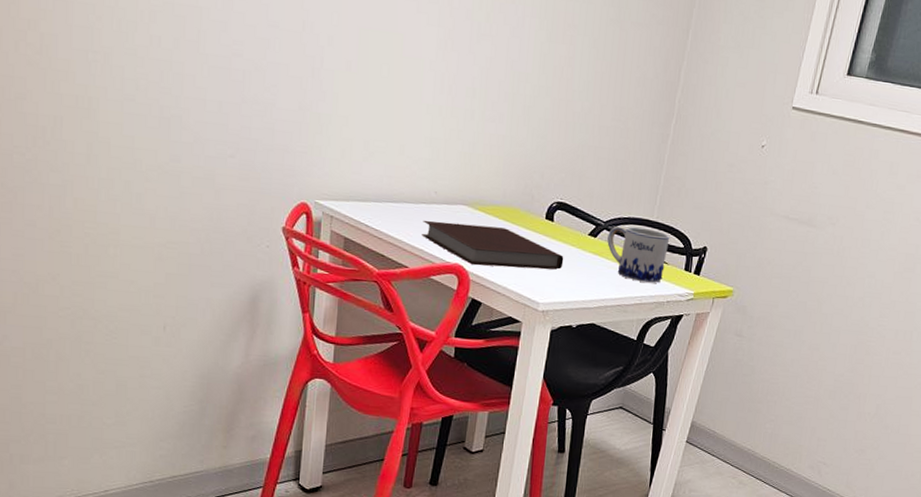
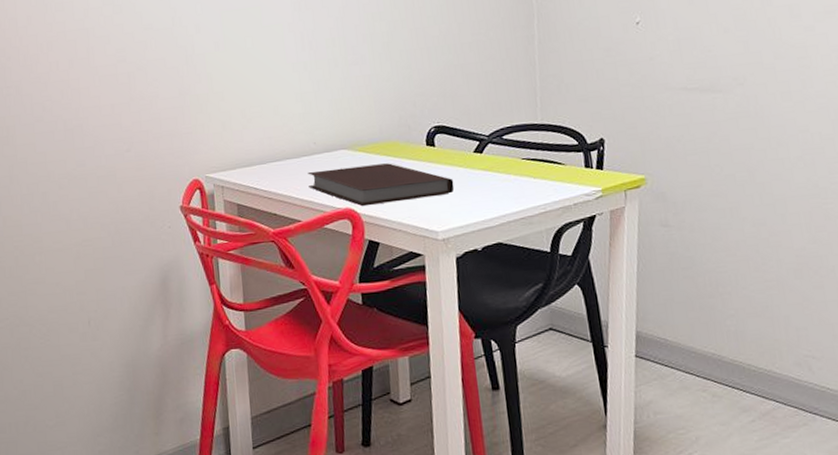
mug: present [607,225,670,283] -> none [494,132,563,190]

